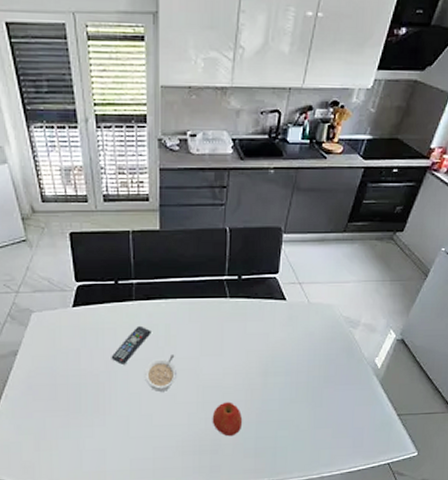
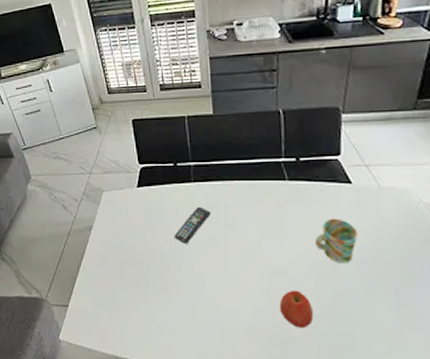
legume: present [144,355,176,392] -> none [206,237,239,274]
mug: none [249,333,287,374] -> present [314,218,358,264]

